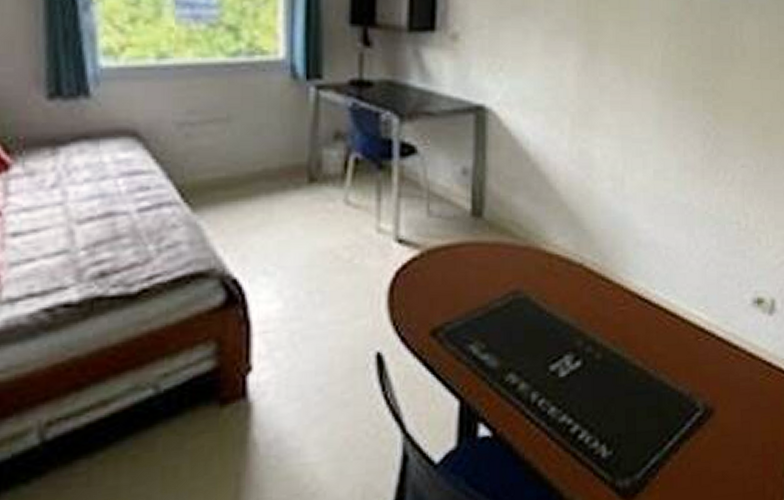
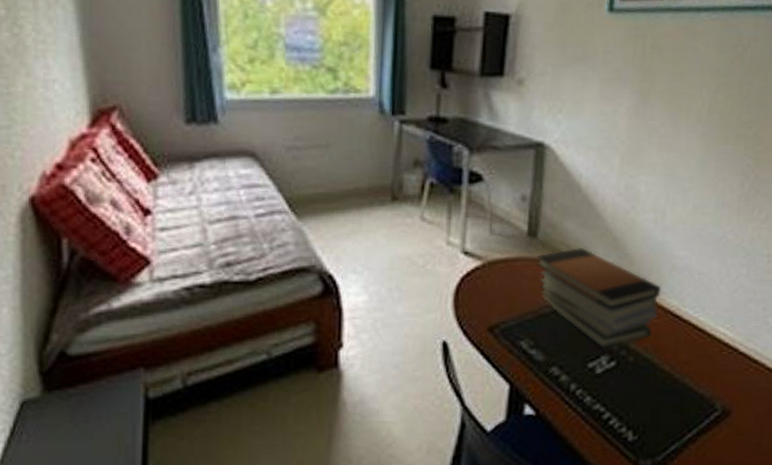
book stack: none [483,225,627,346] -> present [536,247,662,348]

